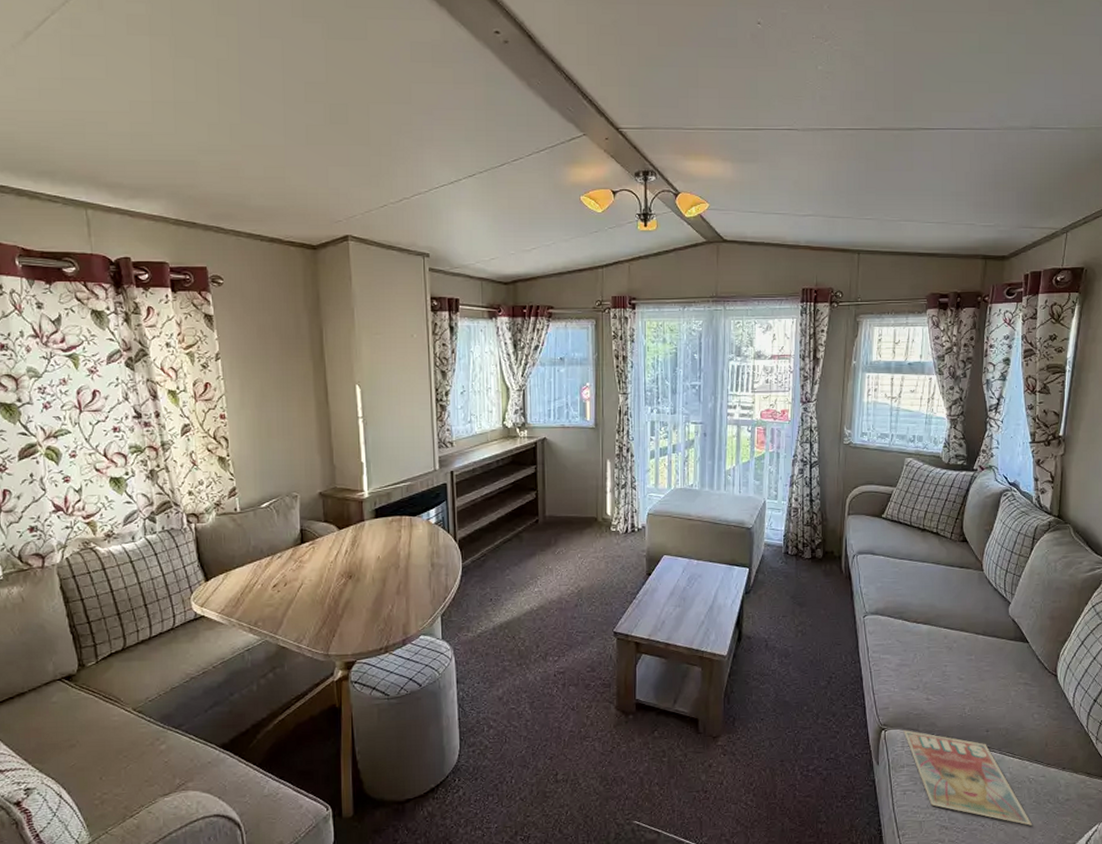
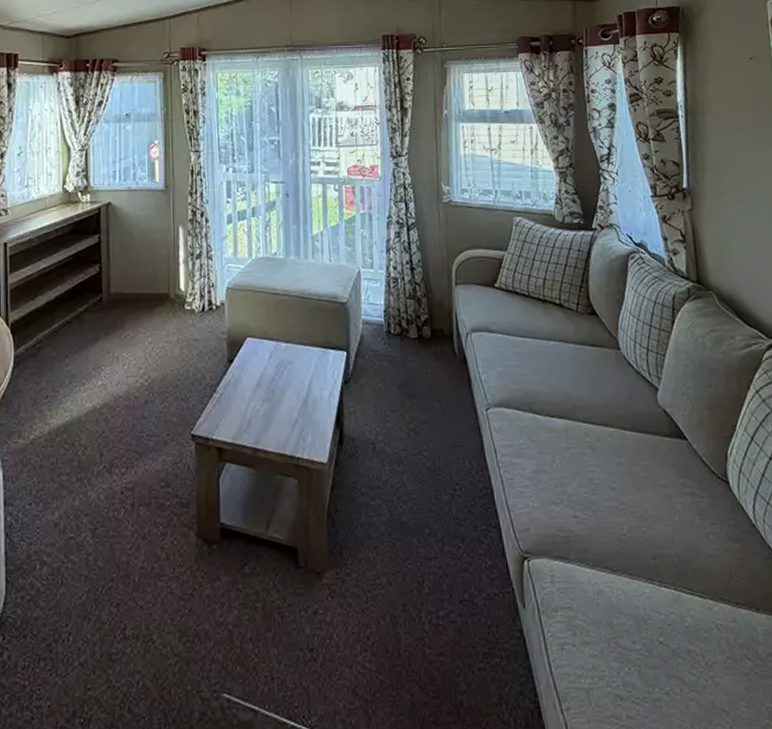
magazine: present [903,730,1033,826] -> none [550,559,732,693]

